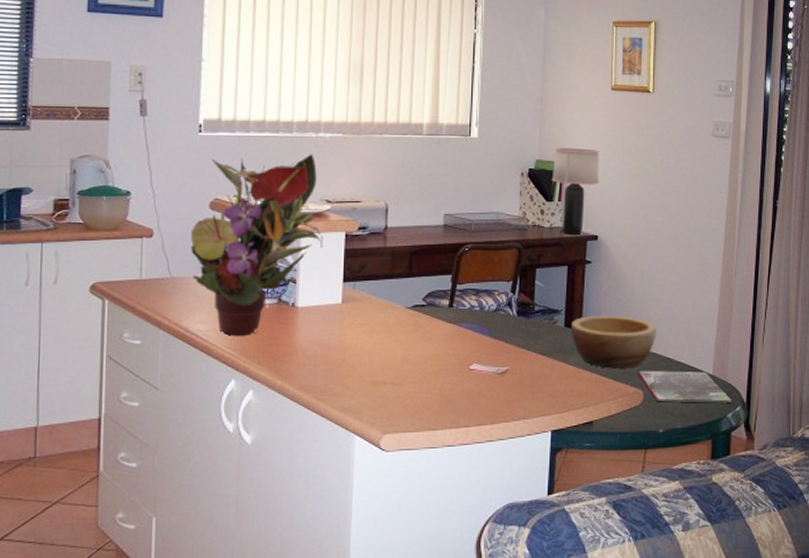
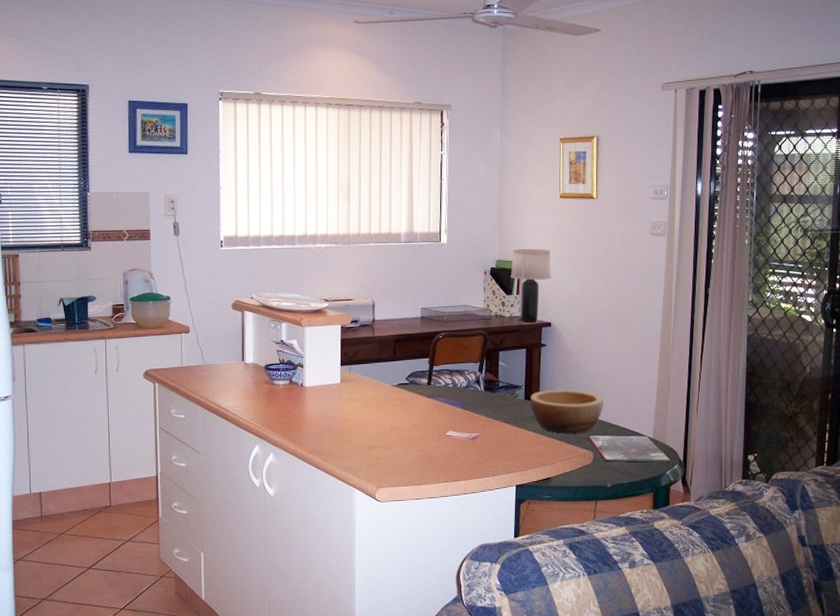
bouquet: present [191,154,324,336] -> none [219,262,324,410]

